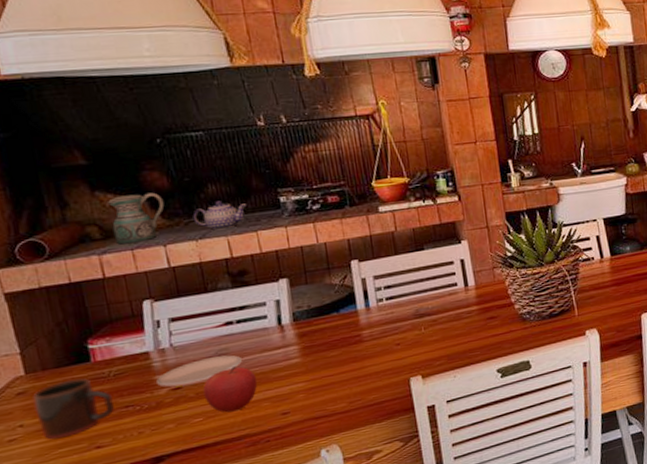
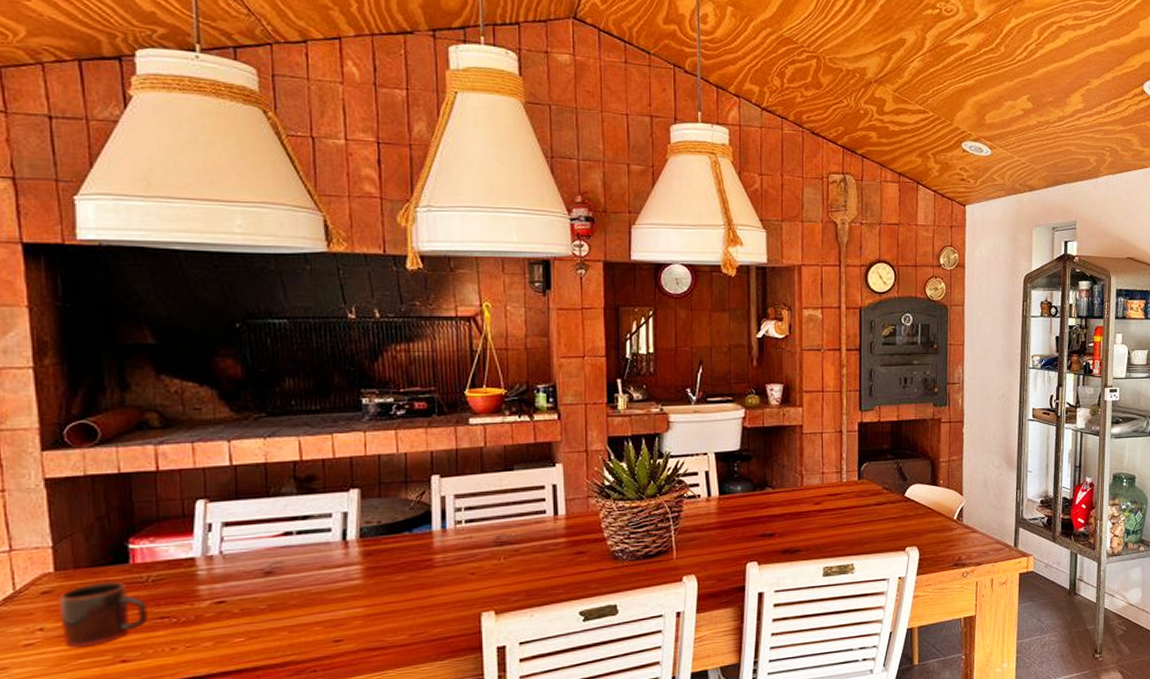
ceramic pitcher: present [108,192,165,245] -> none [173,381,235,436]
plate: present [157,355,243,388] -> none [199,569,298,601]
teapot: present [193,201,248,231] -> none [264,397,326,429]
fruit: present [203,366,258,413] -> none [249,582,311,634]

